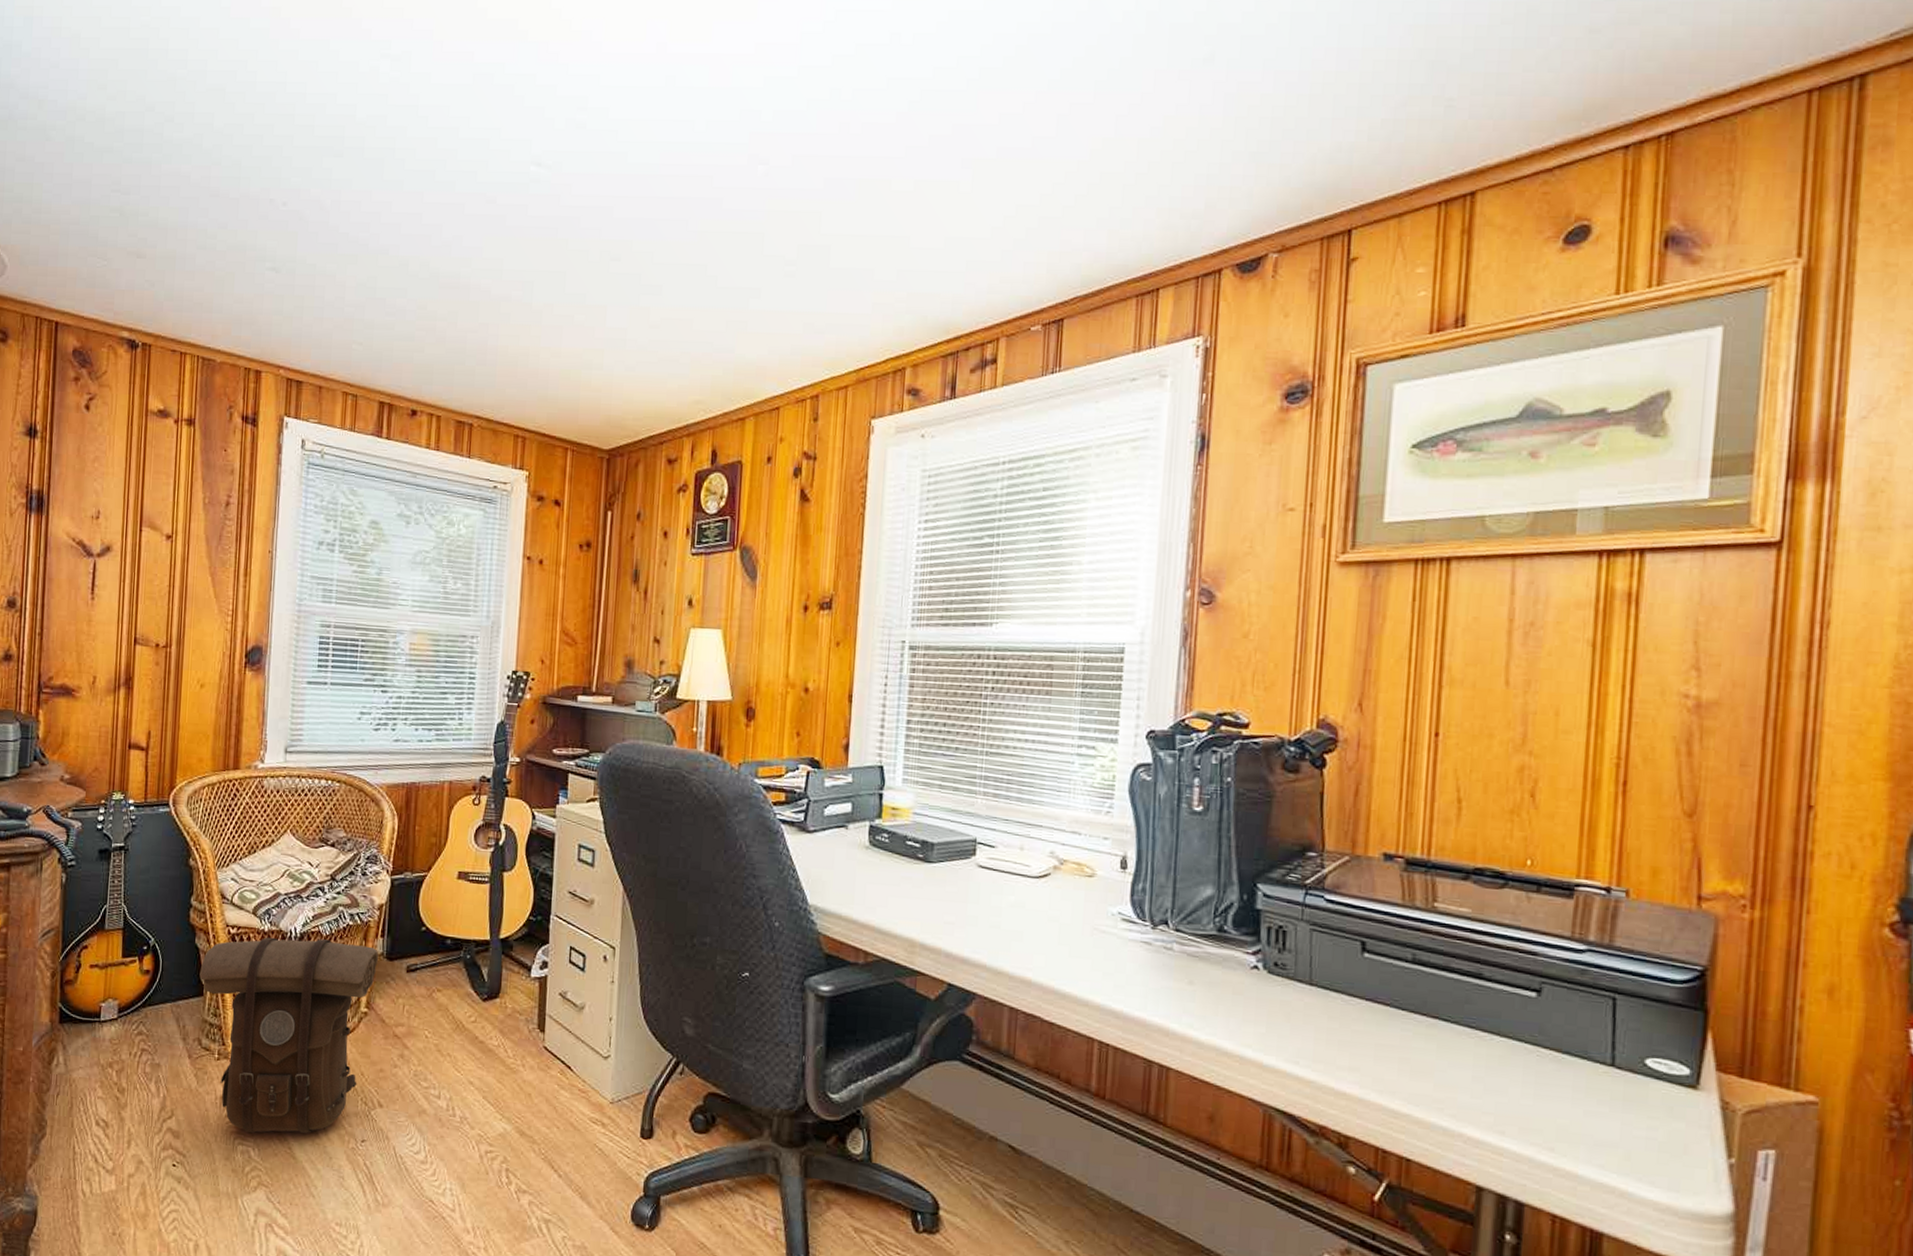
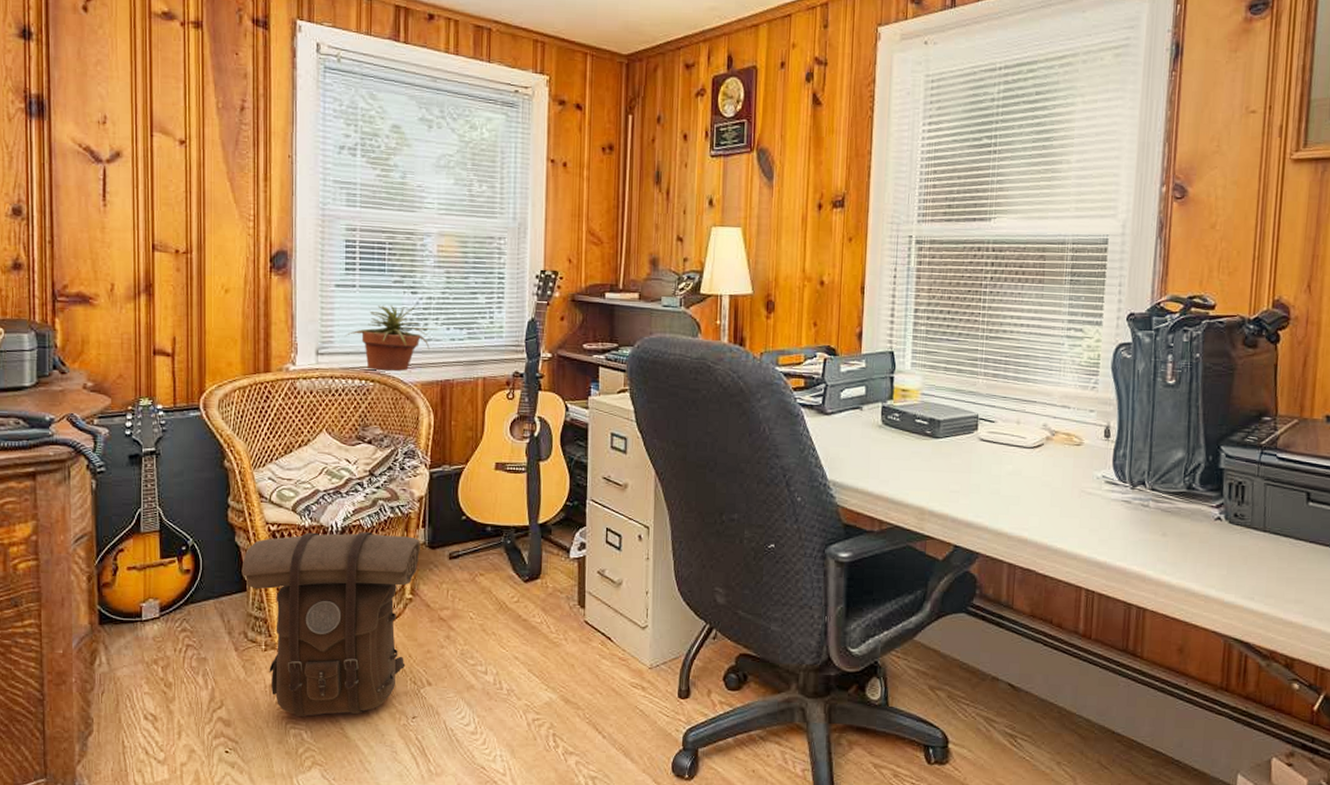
potted plant: none [315,703,408,773] -> present [346,305,439,372]

